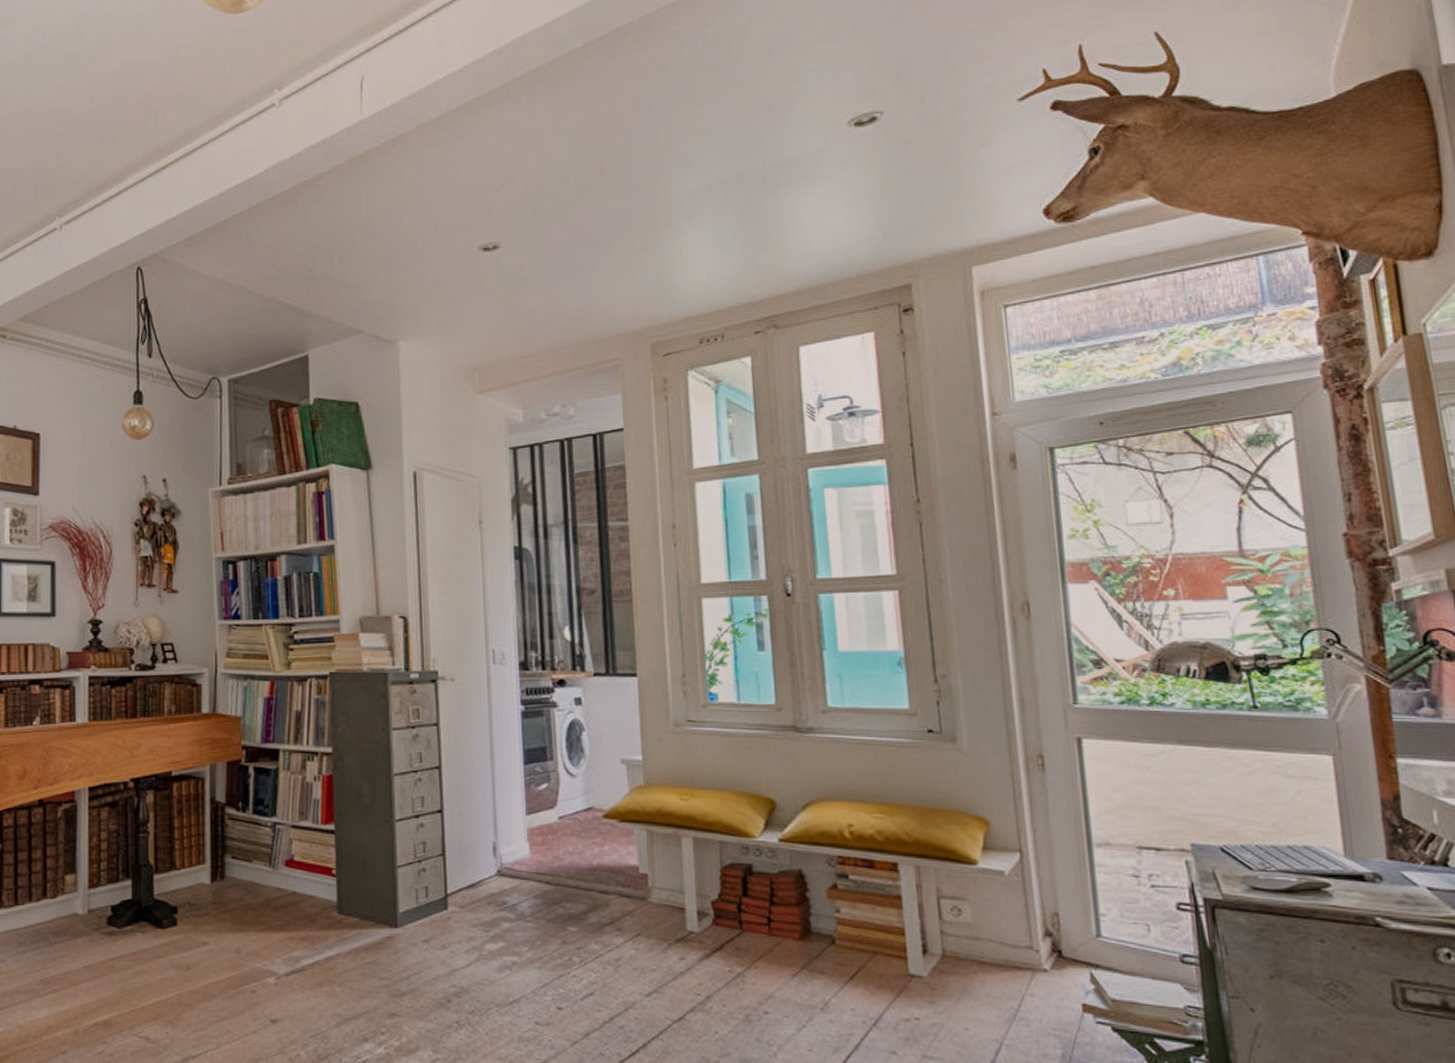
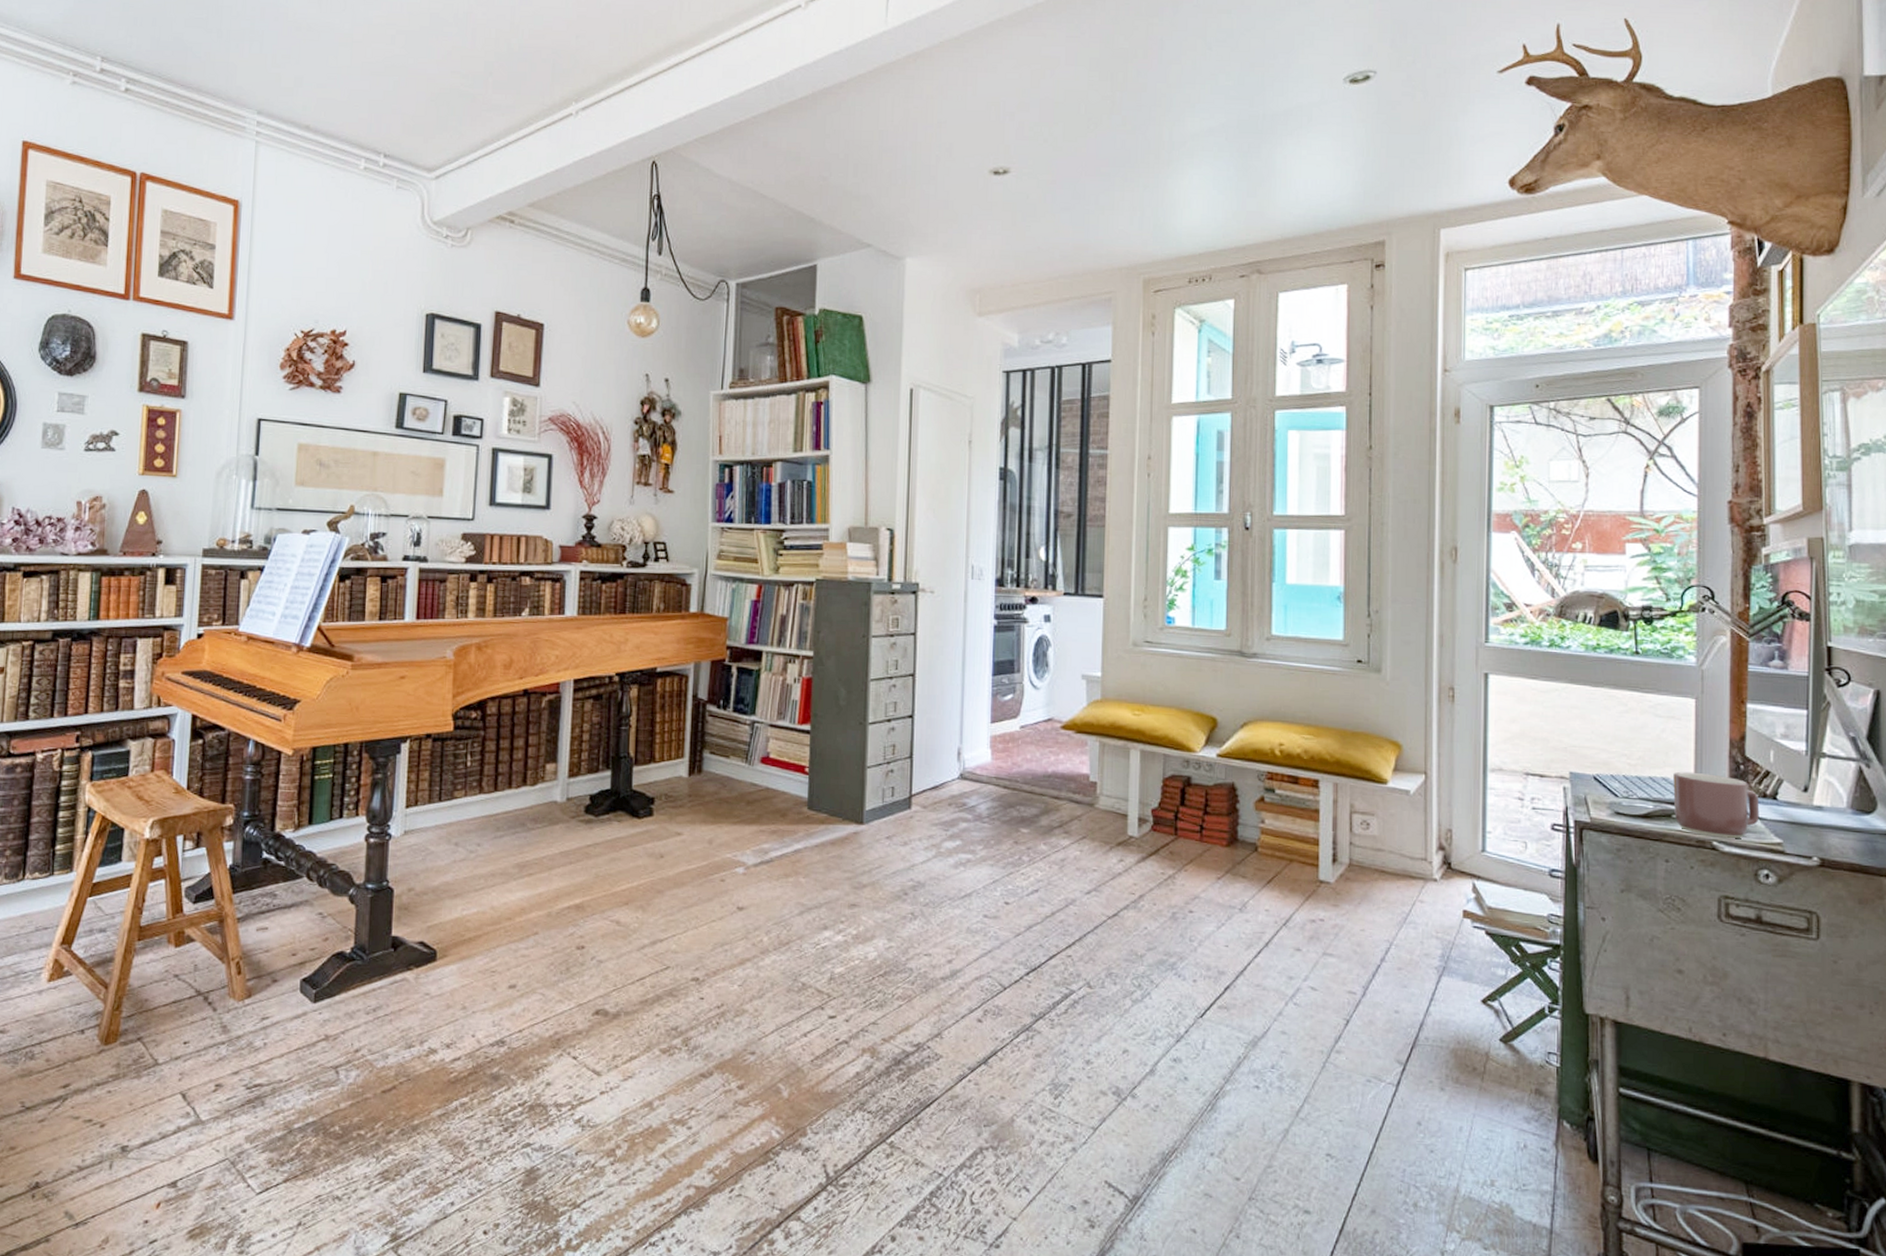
mug: none [1316,838,1430,914] -> present [1673,771,1760,839]

